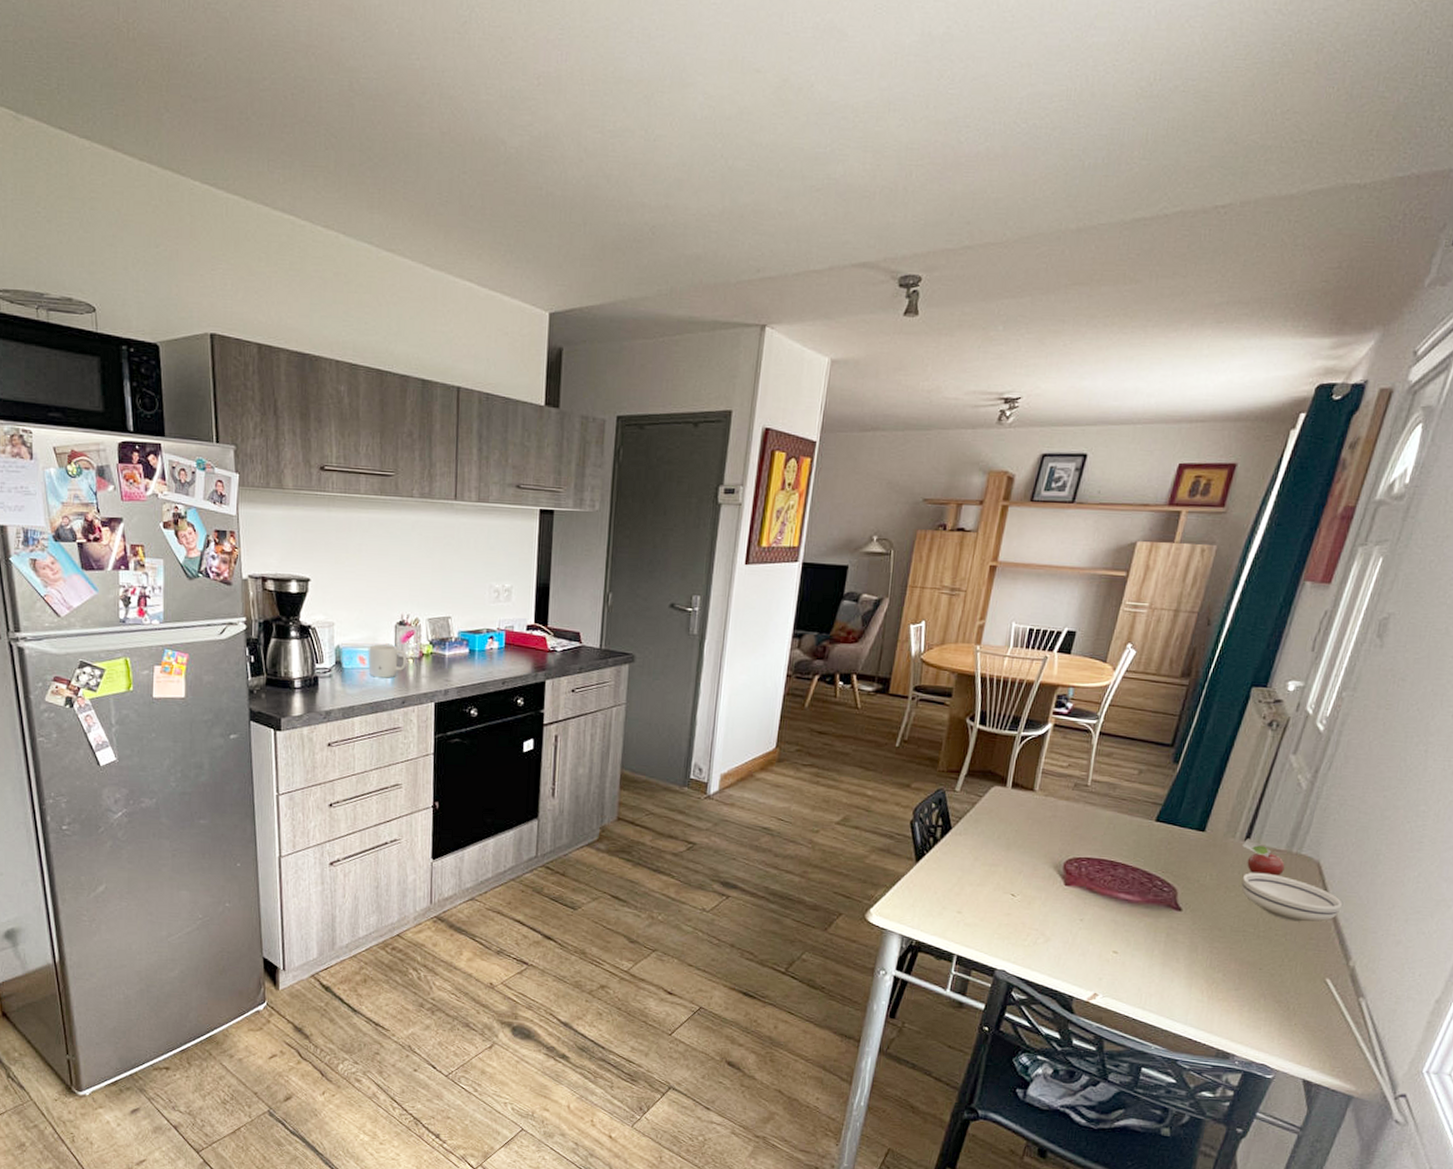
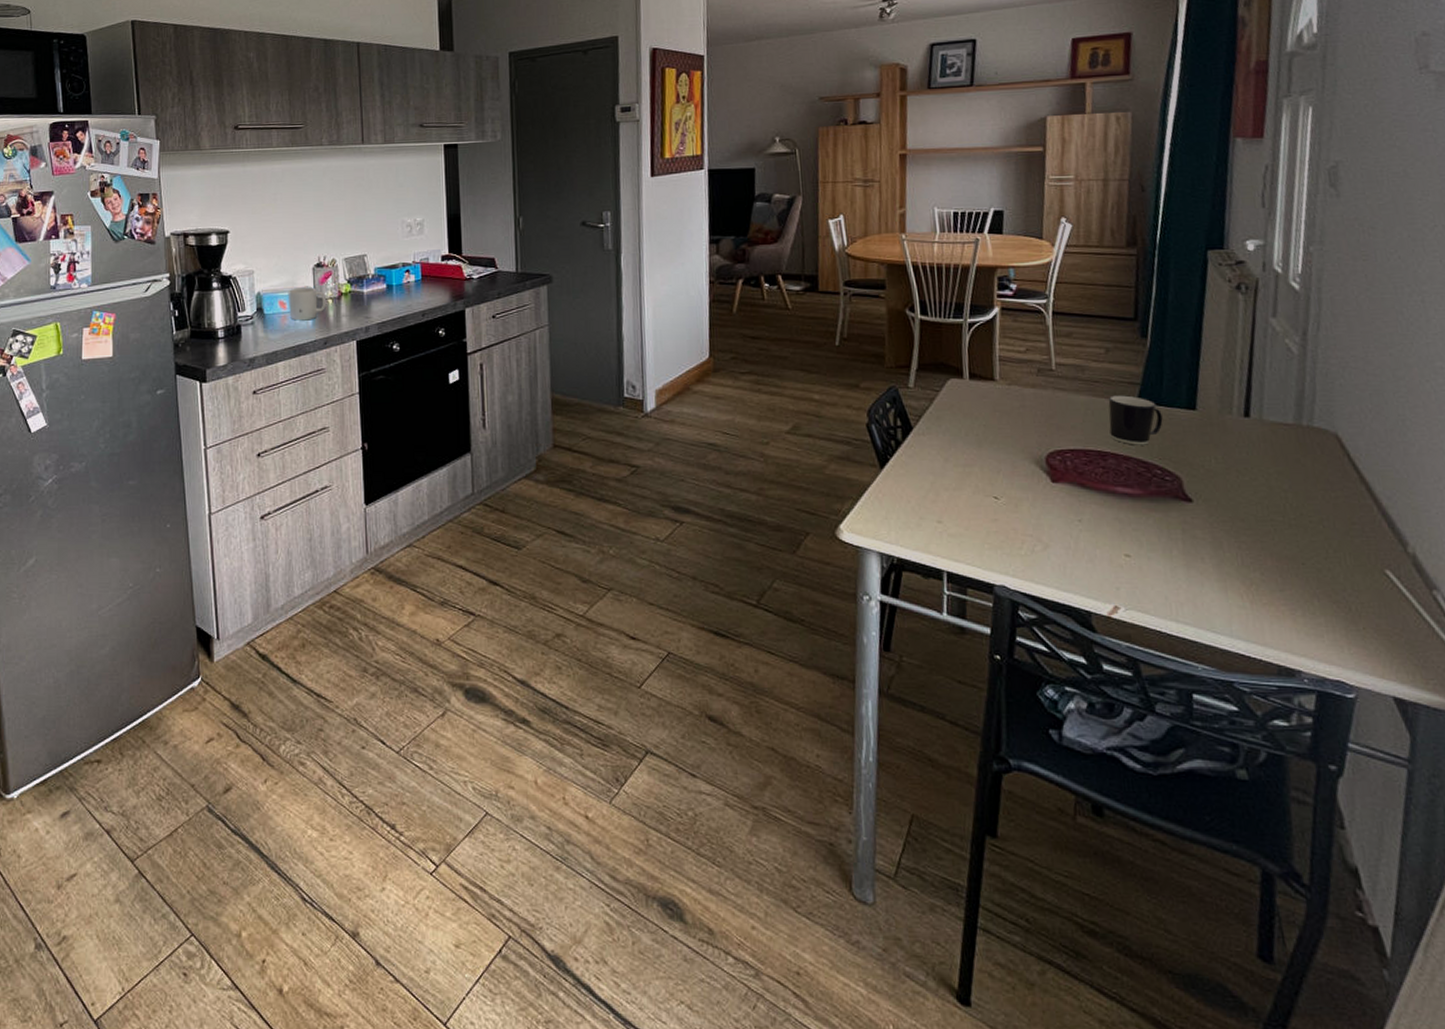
mug: none [1125,813,1175,859] -> present [1108,395,1163,445]
bowl: present [1241,873,1342,922] -> none [1252,452,1379,505]
fruit: present [1242,838,1285,877] -> none [1243,413,1299,455]

